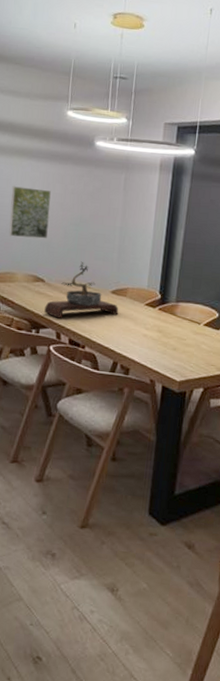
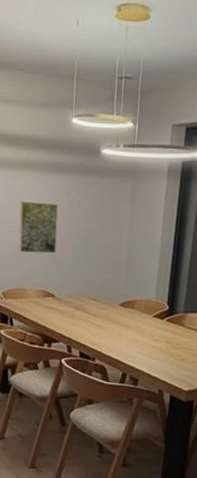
bonsai tree: present [44,261,119,319] -> none [55,275,127,332]

